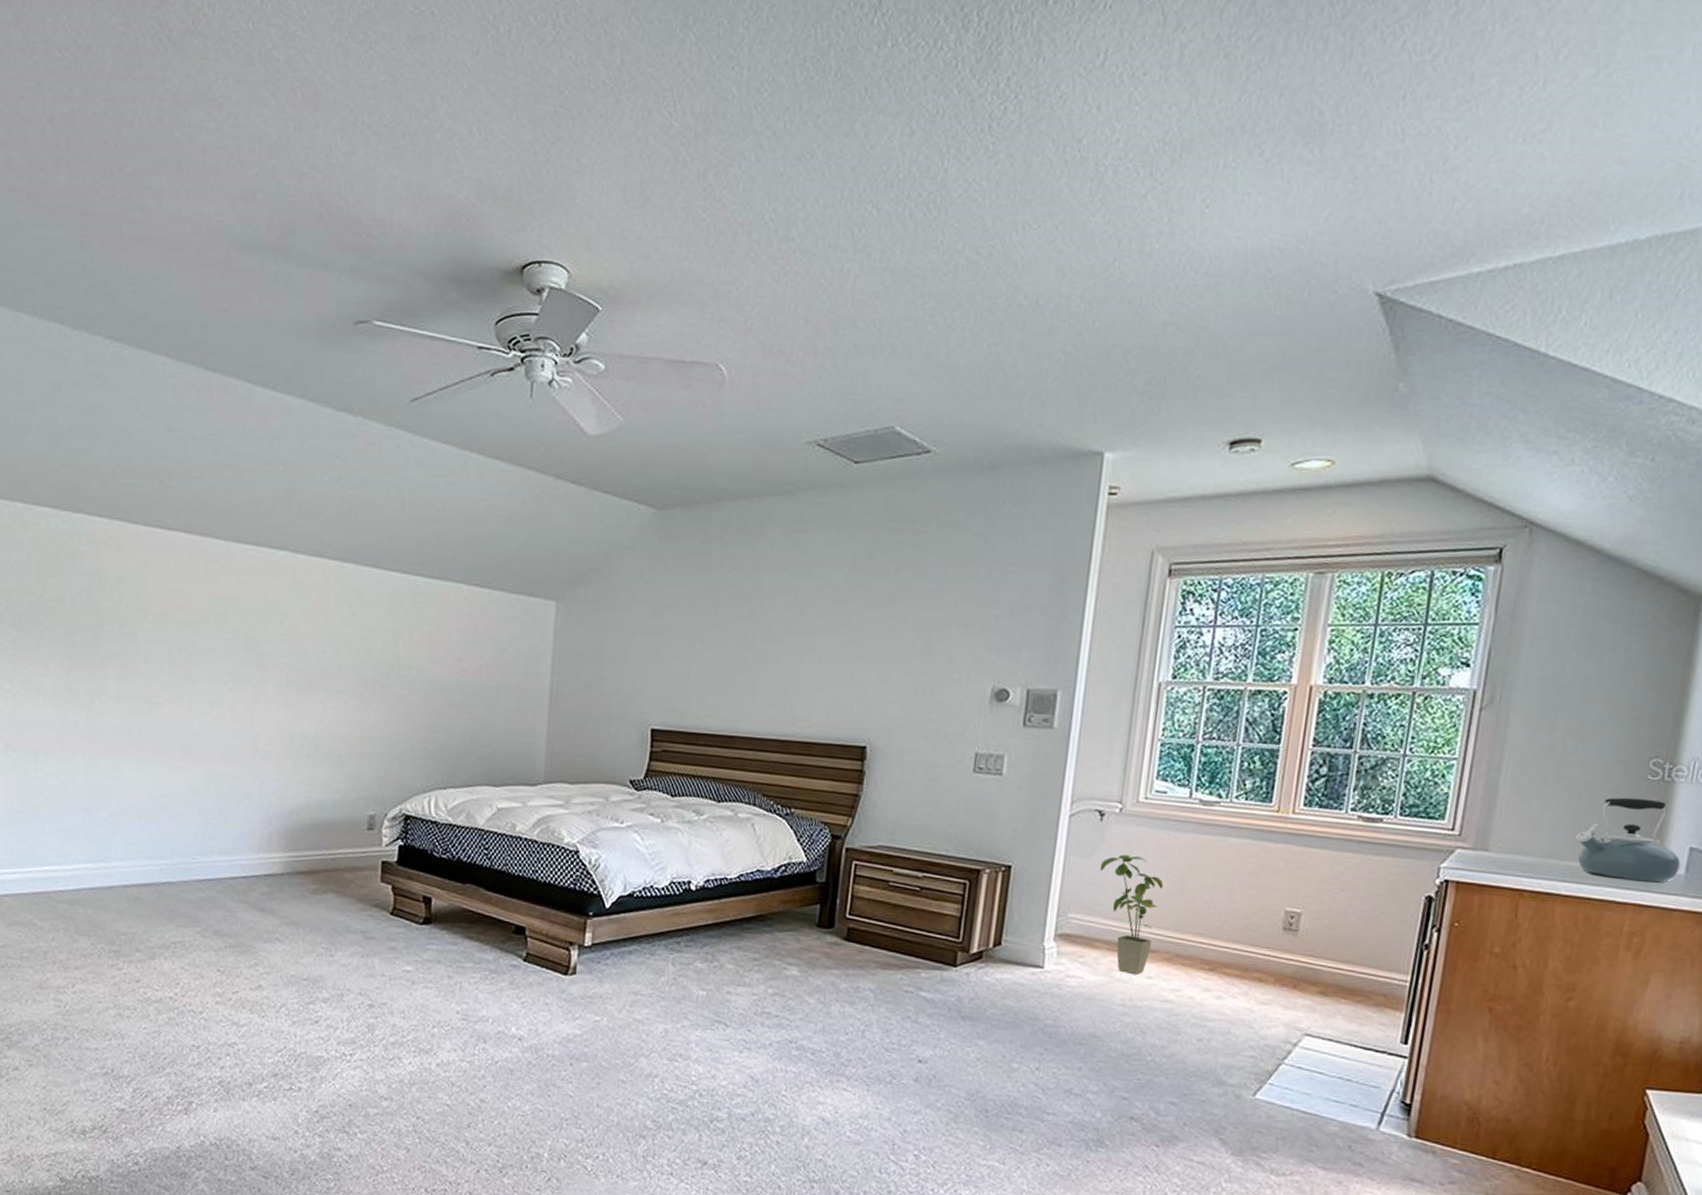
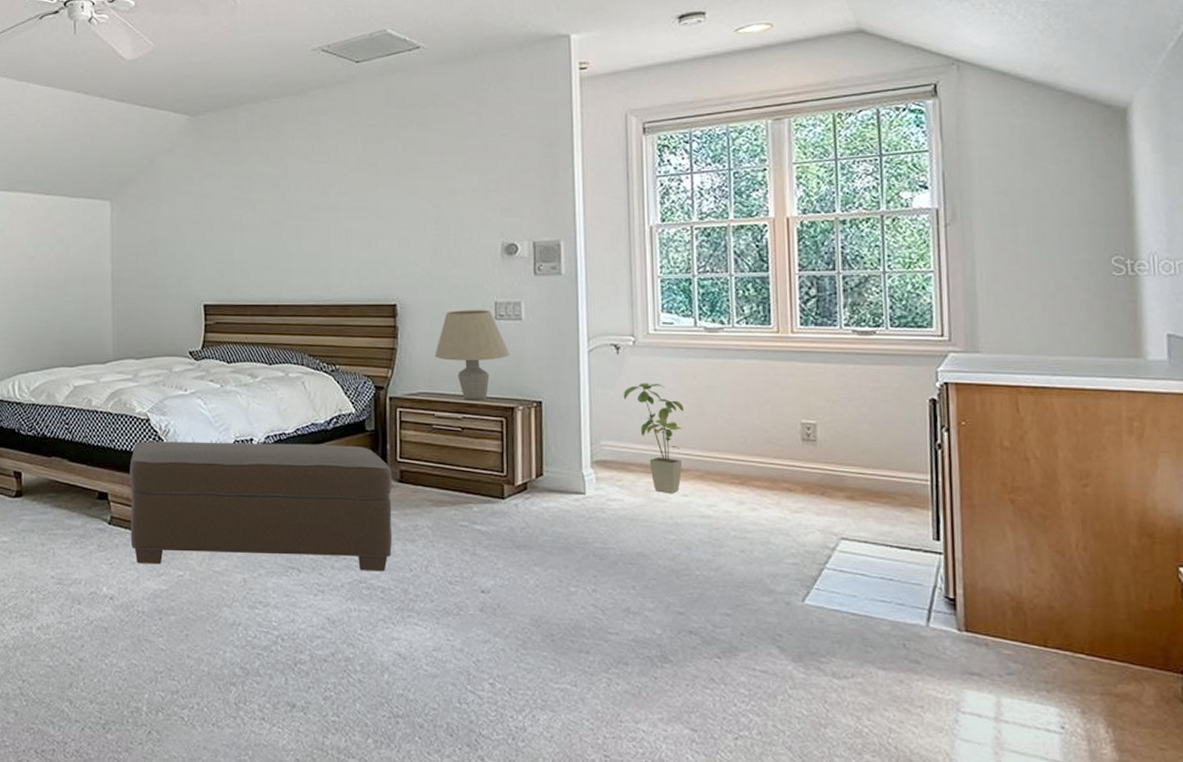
ottoman: none [546,874,839,1033] -> present [129,441,393,572]
table lamp: none [901,758,984,860] -> present [434,310,509,401]
kettle: present [1574,797,1681,883] -> none [1057,293,1162,369]

